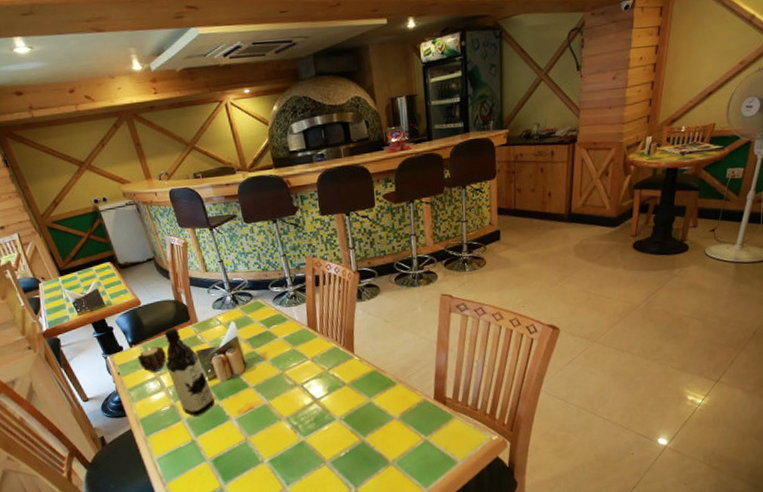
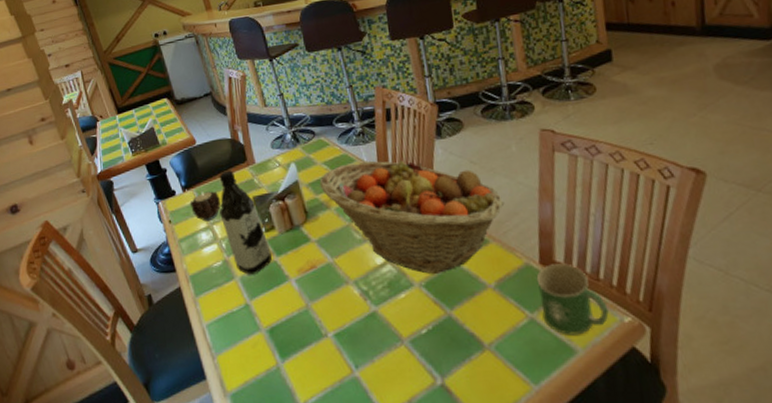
fruit basket: none [256,319,410,410] -> present [319,160,505,274]
mug: none [431,398,482,451] -> present [536,263,609,335]

